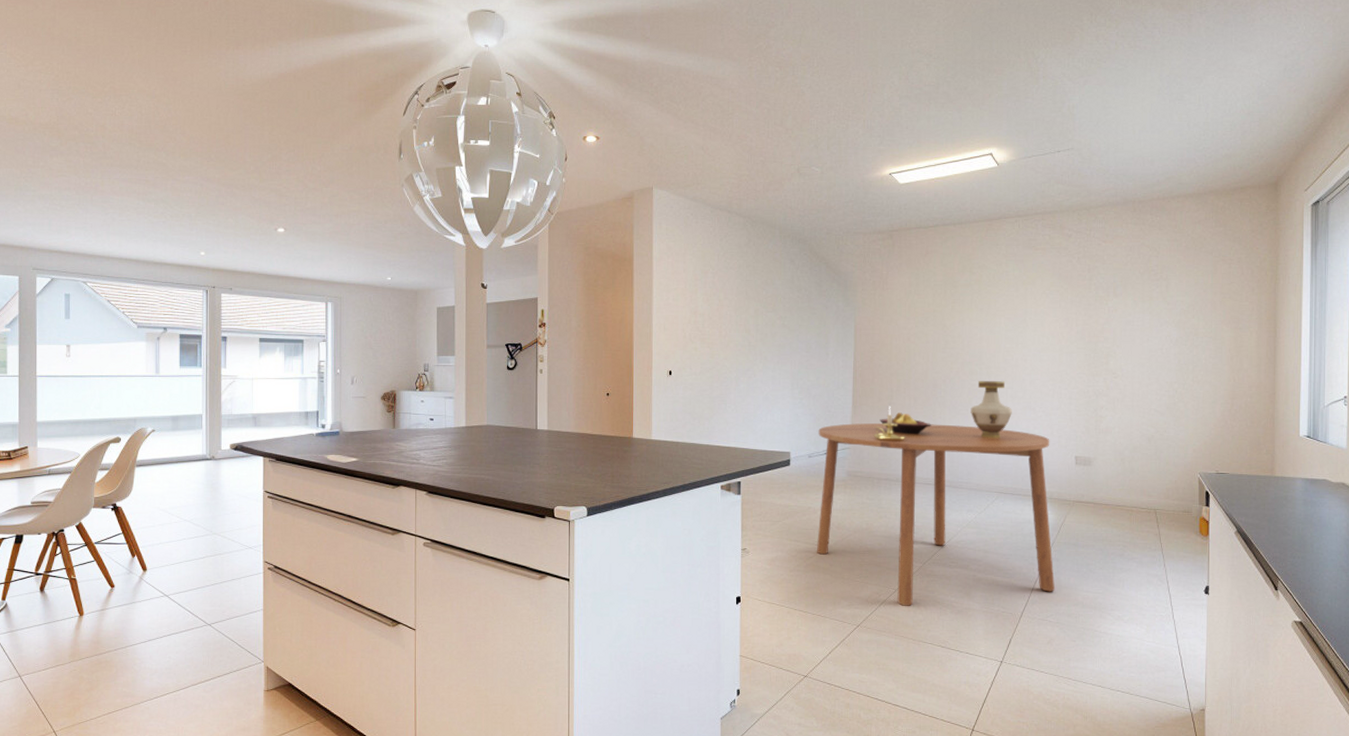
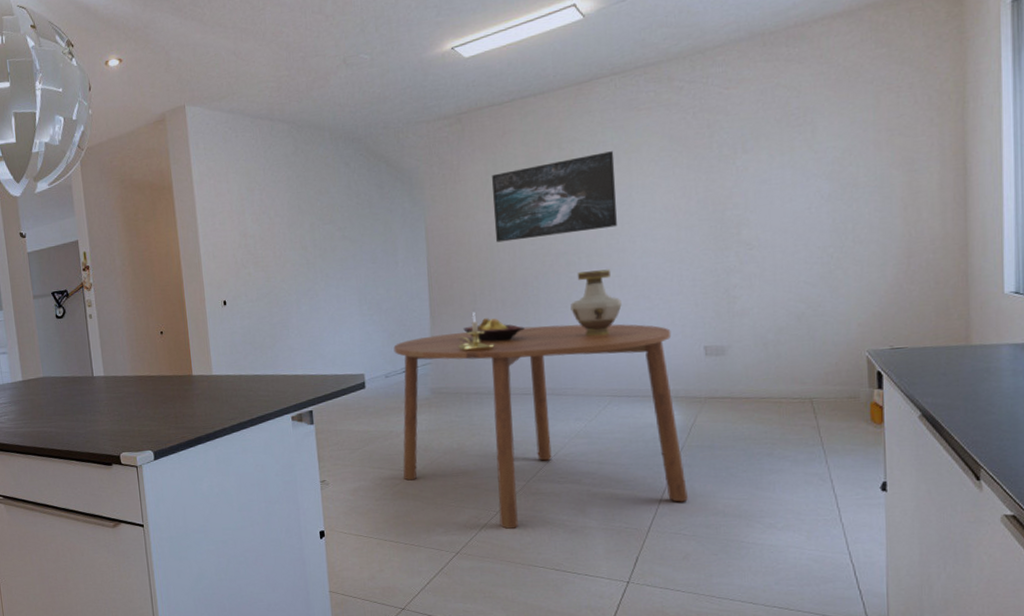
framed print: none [913,280,1014,347] -> present [492,151,617,243]

